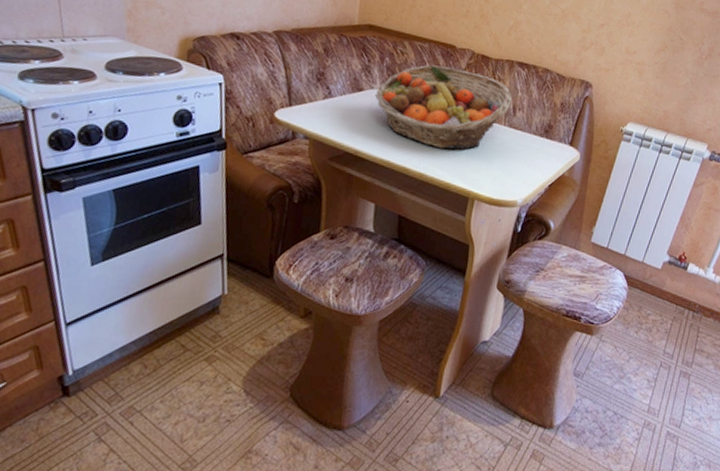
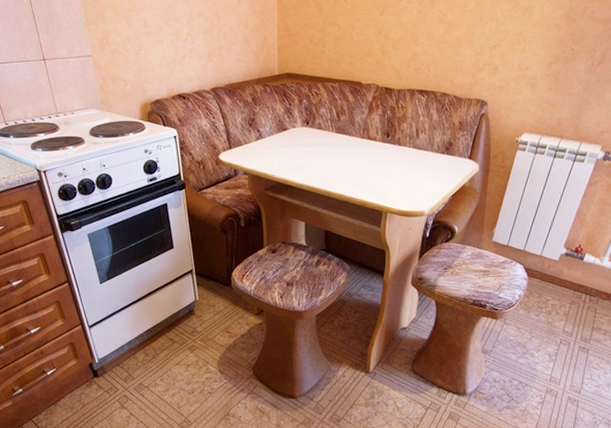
fruit basket: present [375,64,512,150] -> none [297,101,414,173]

